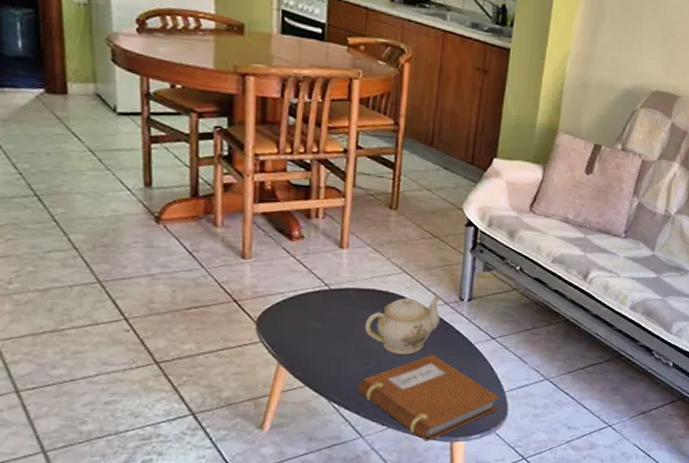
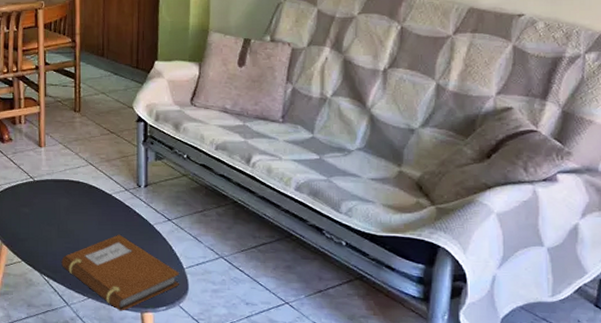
teapot: present [364,296,441,355] -> none [63,183,122,235]

